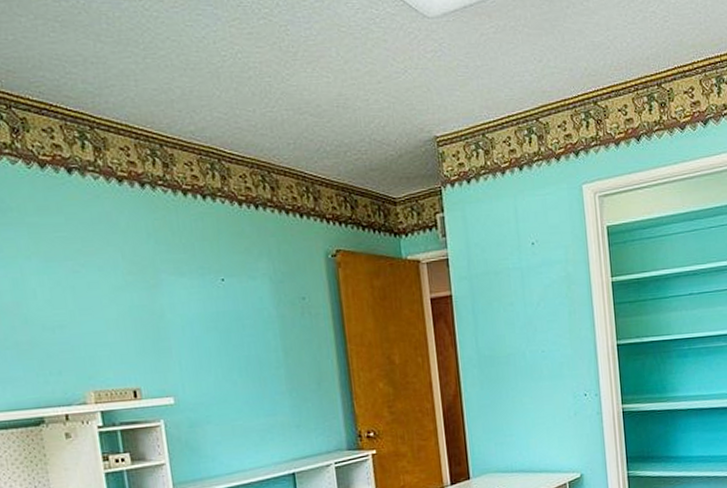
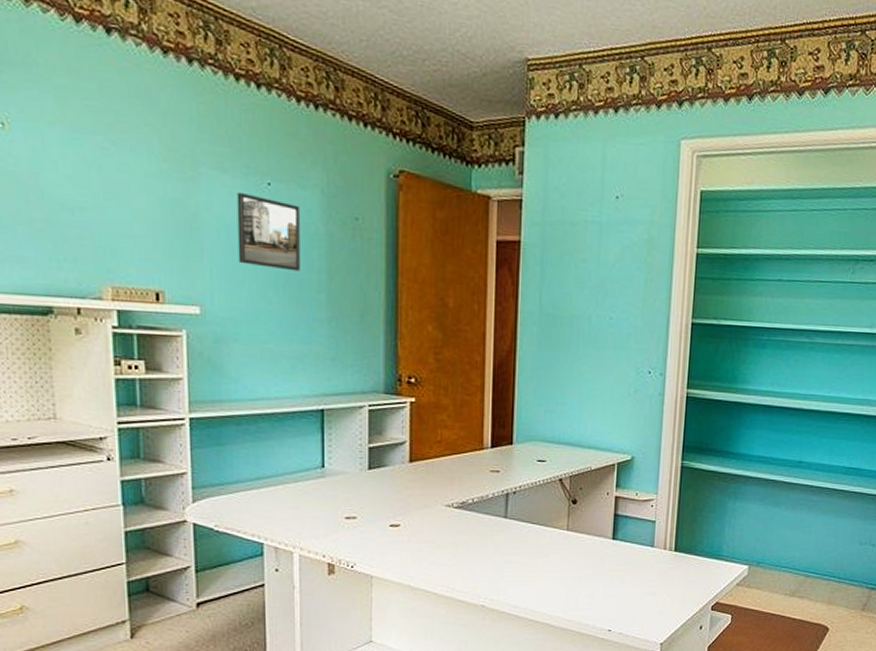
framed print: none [195,290,259,354] -> present [236,191,300,272]

